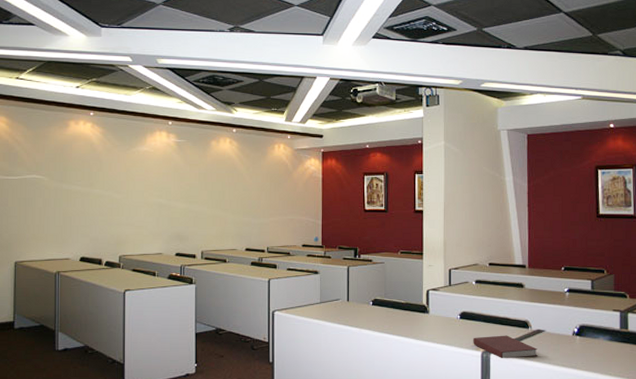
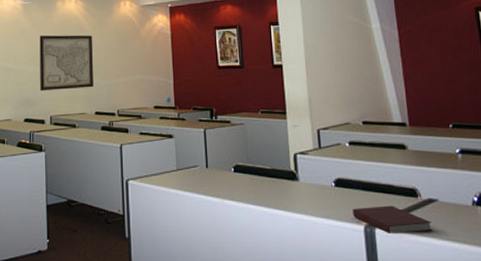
wall art: none [192,174,245,228] -> present [39,35,93,91]

